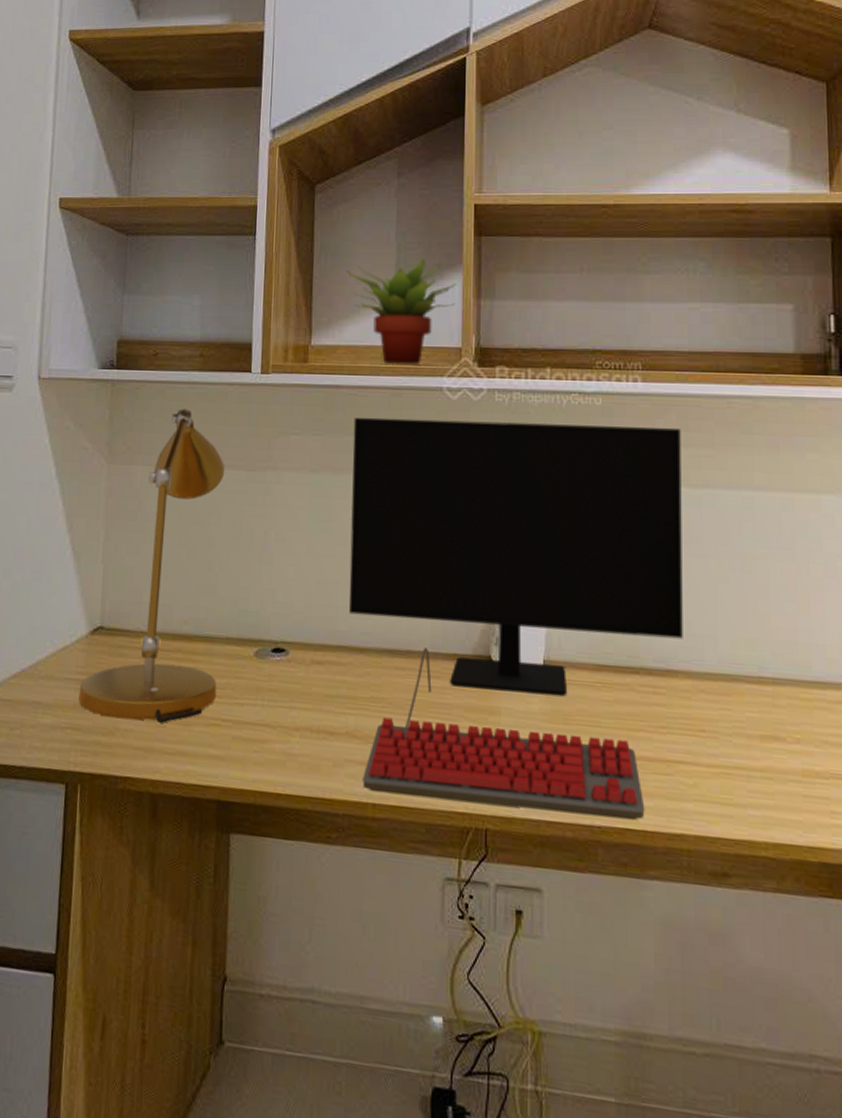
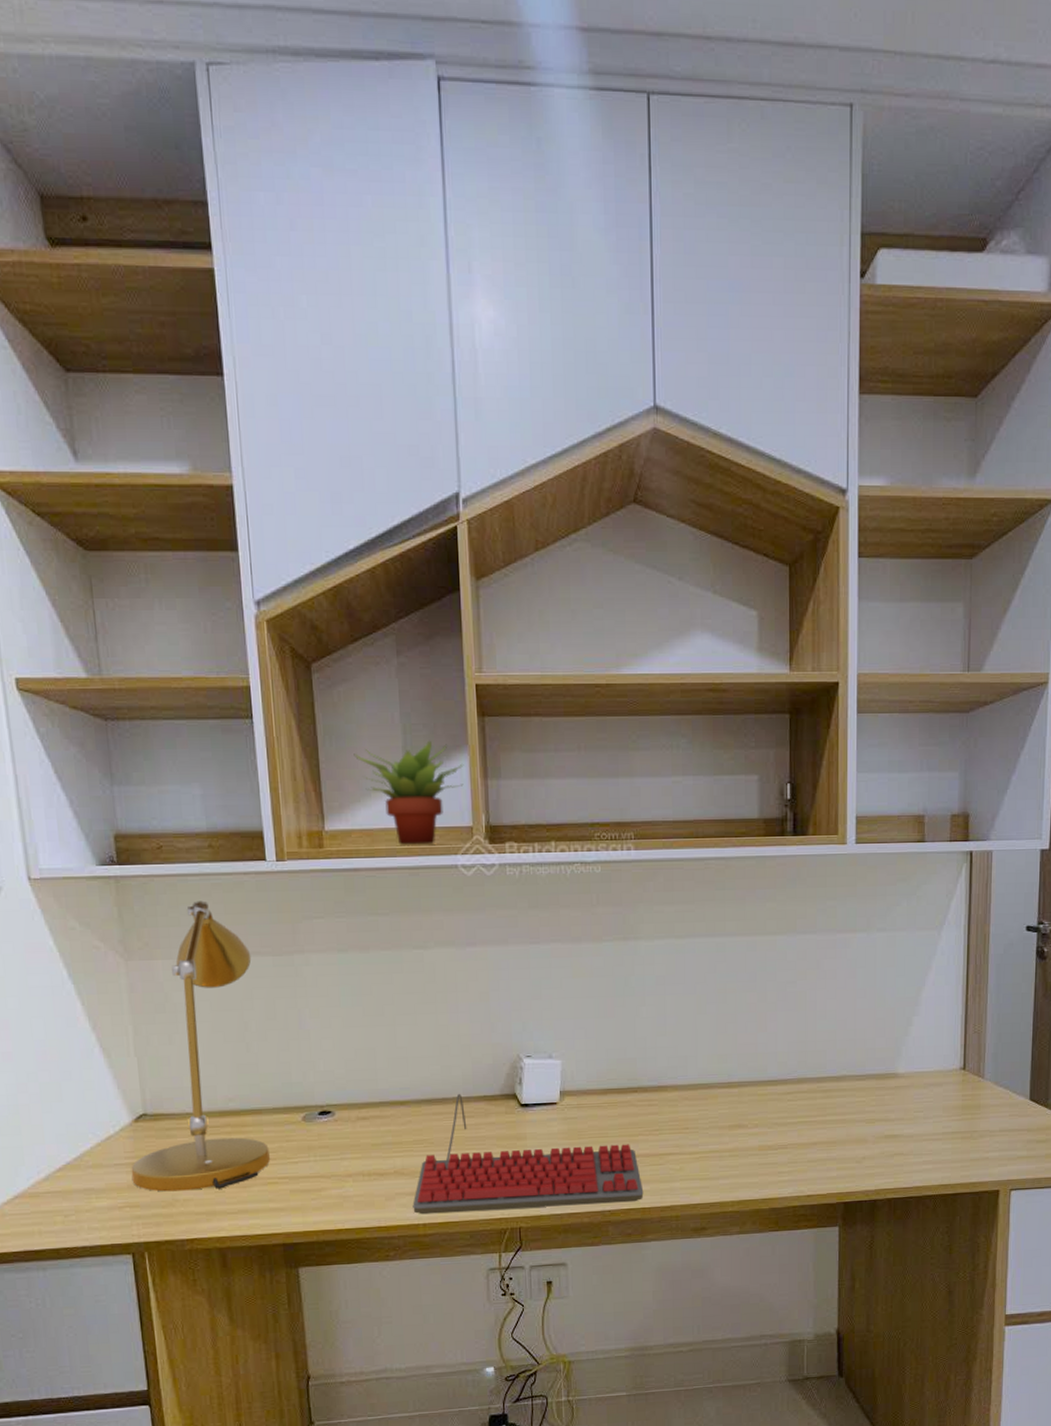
monitor: present [348,417,683,695] -> none [375,888,671,1122]

